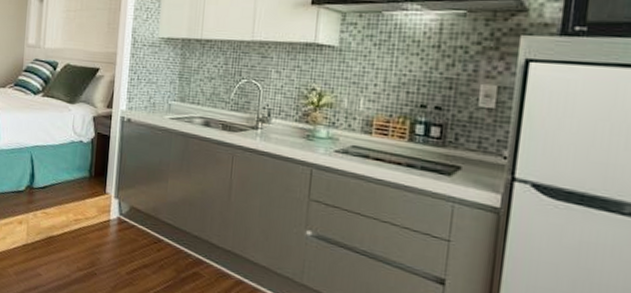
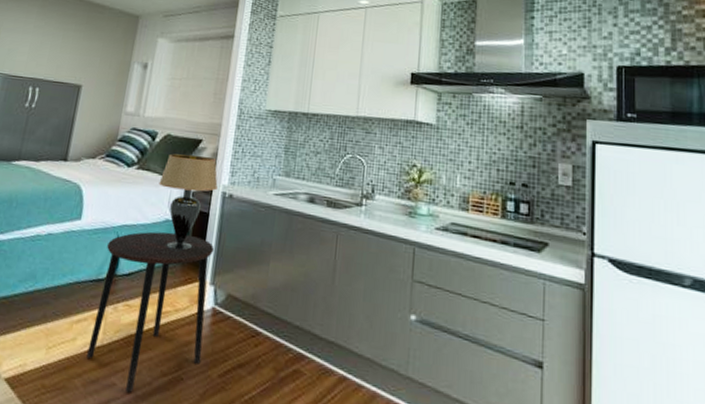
side table: none [16,151,117,282] -> present [87,231,215,393]
table lamp: none [62,82,116,169] -> present [158,153,218,251]

